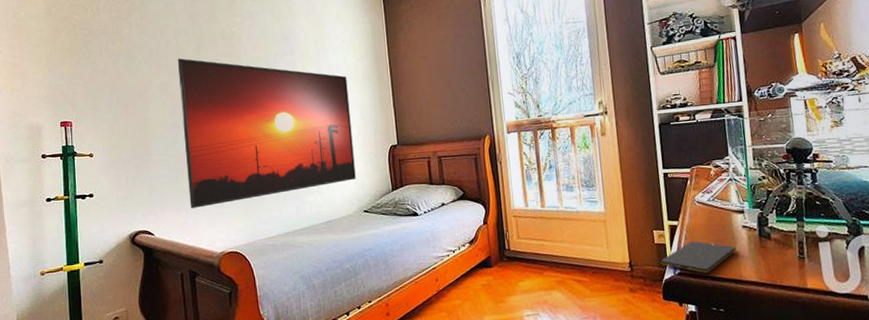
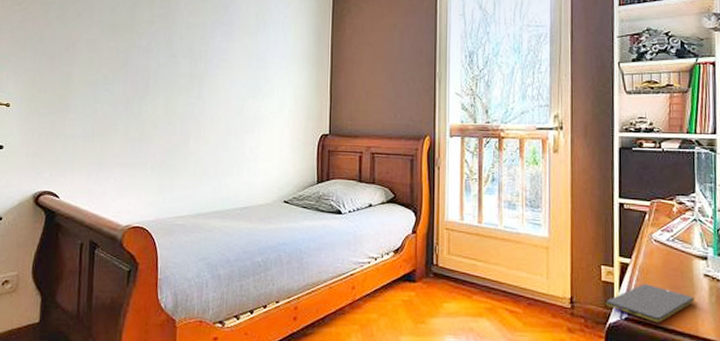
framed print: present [177,58,356,208] -> none [101,16,284,175]

